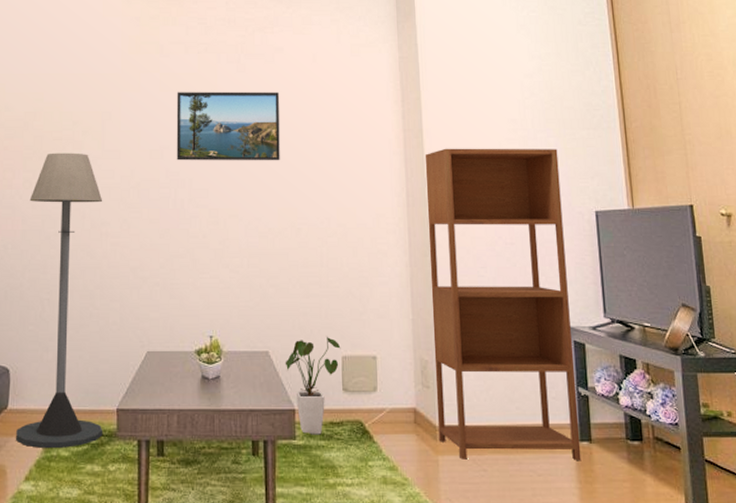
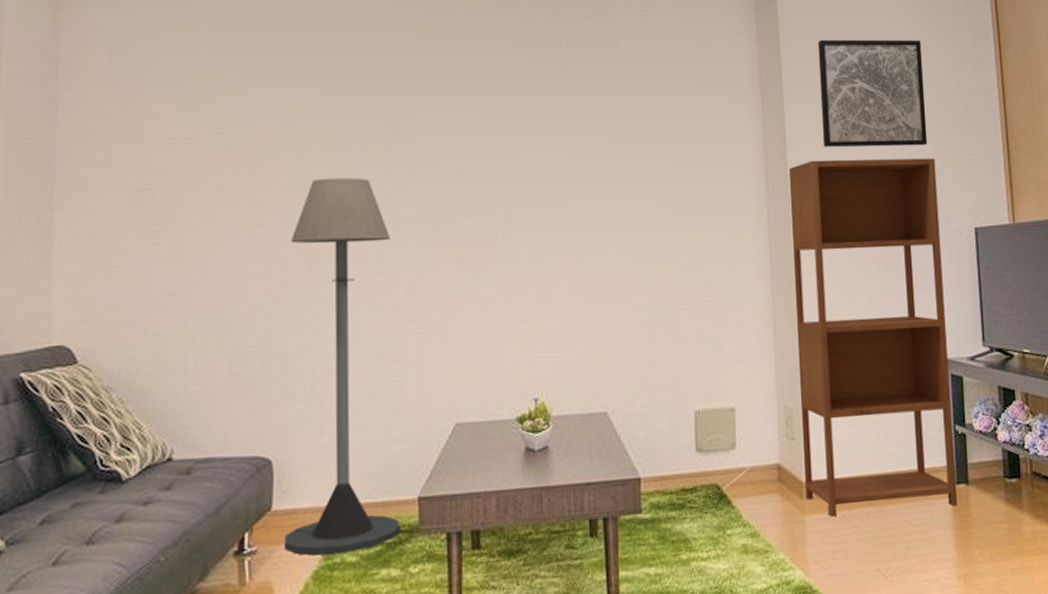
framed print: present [176,91,280,161] -> none [484,95,617,184]
house plant: present [285,336,341,435] -> none [627,388,693,506]
wall art: none [450,47,551,138] -> present [817,39,928,147]

